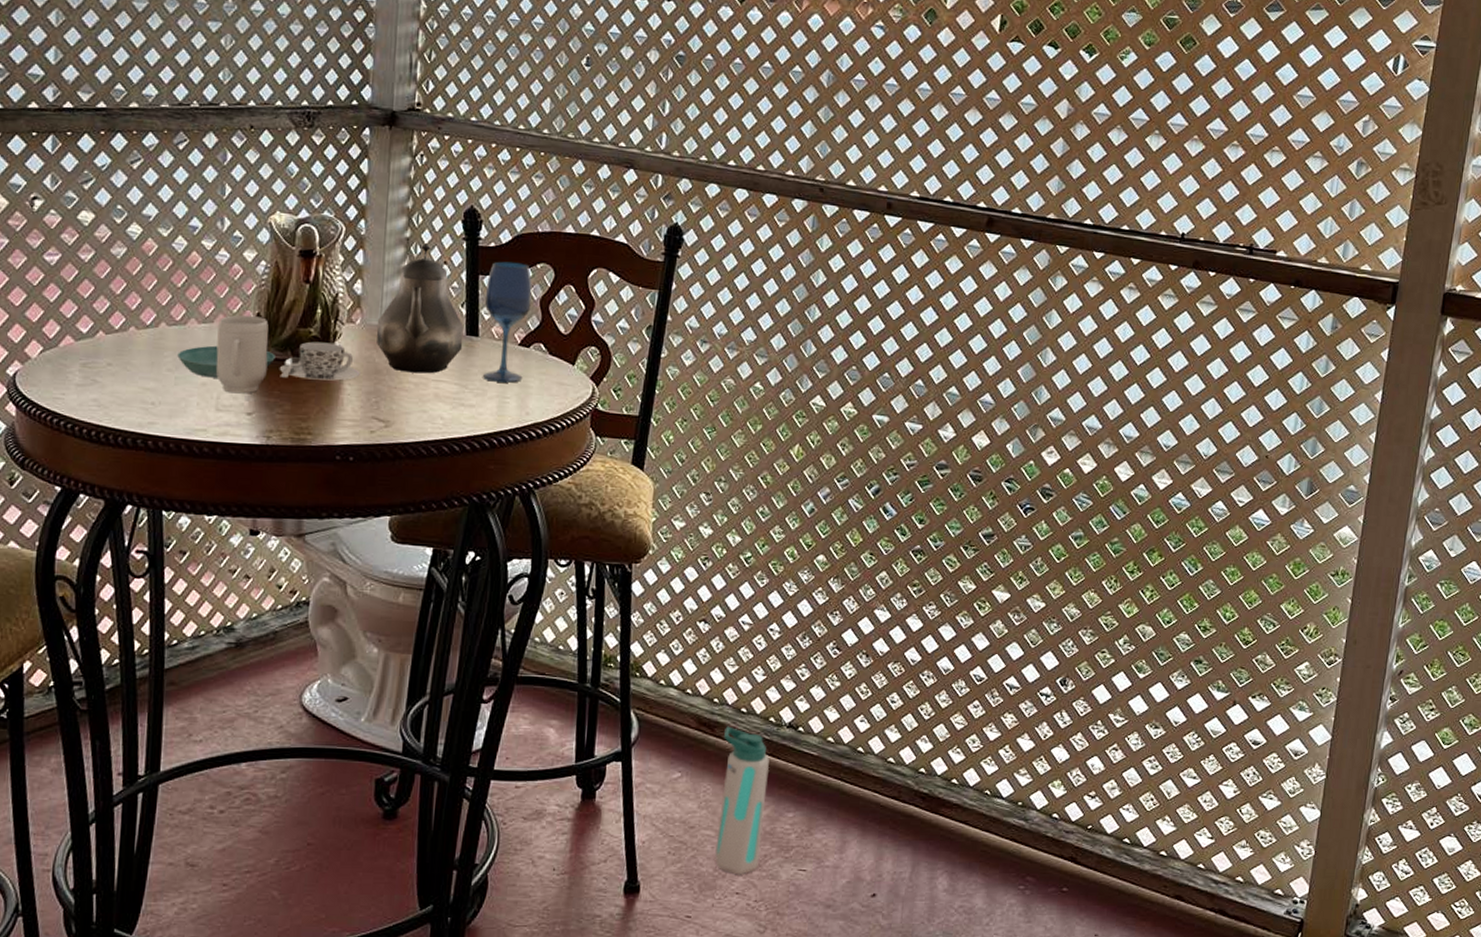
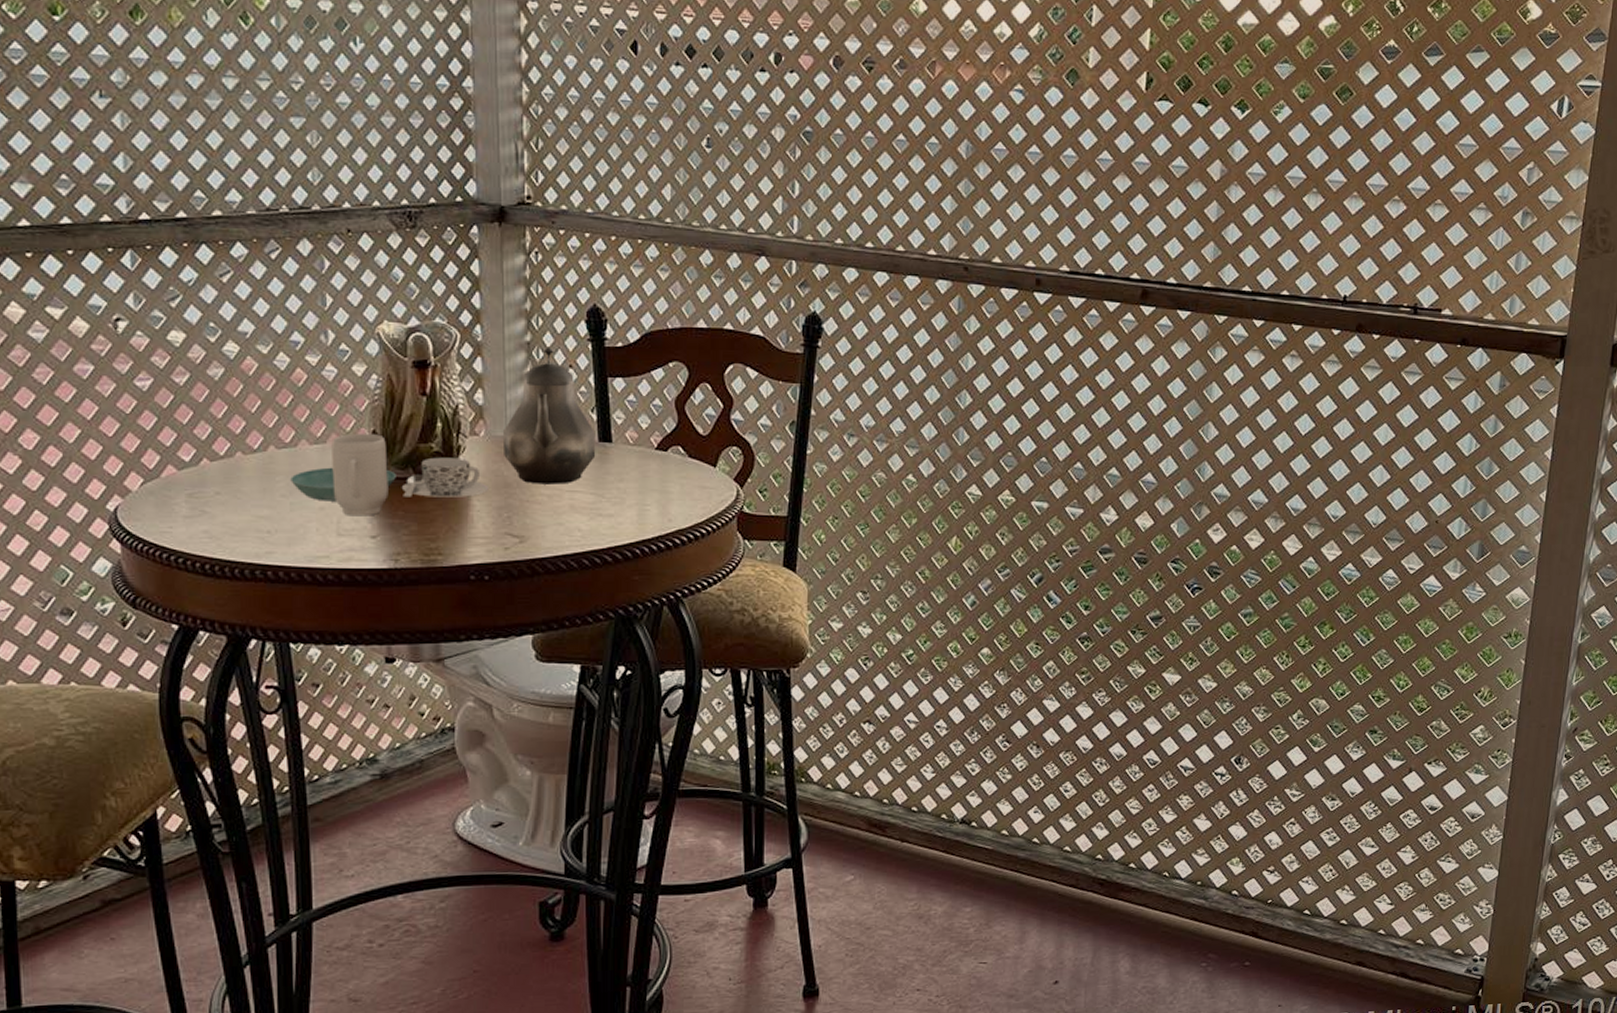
wineglass: present [483,261,532,383] -> none [616,362,665,489]
water bottle: present [715,726,770,875] -> none [893,826,944,972]

